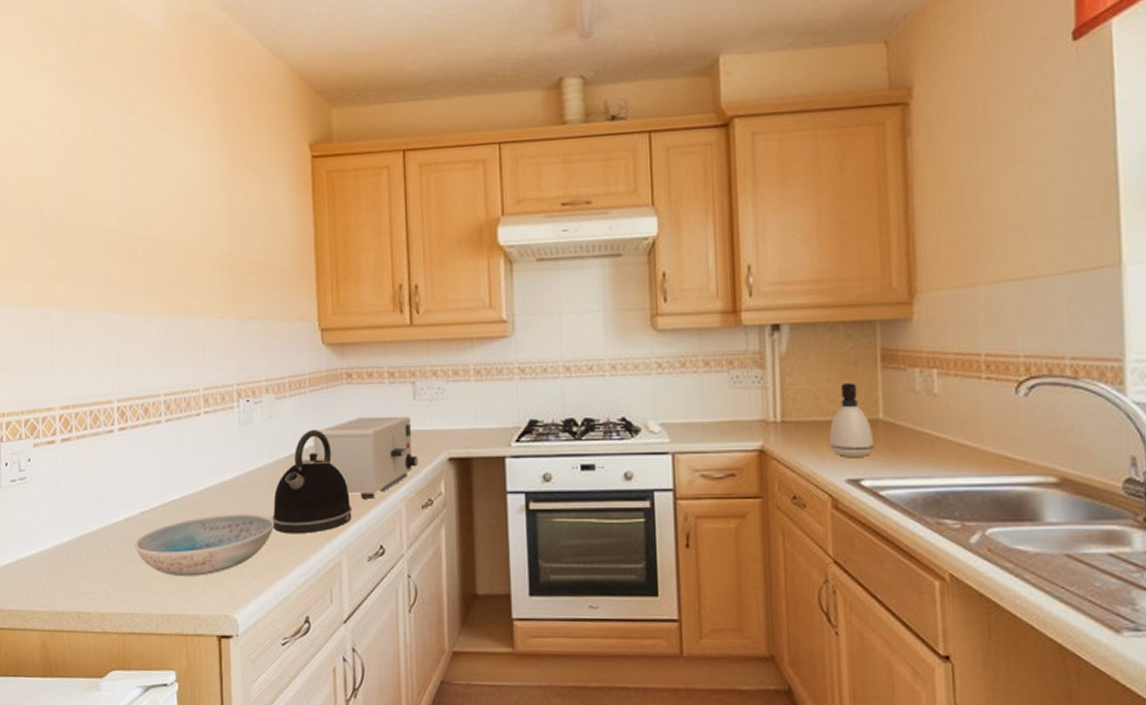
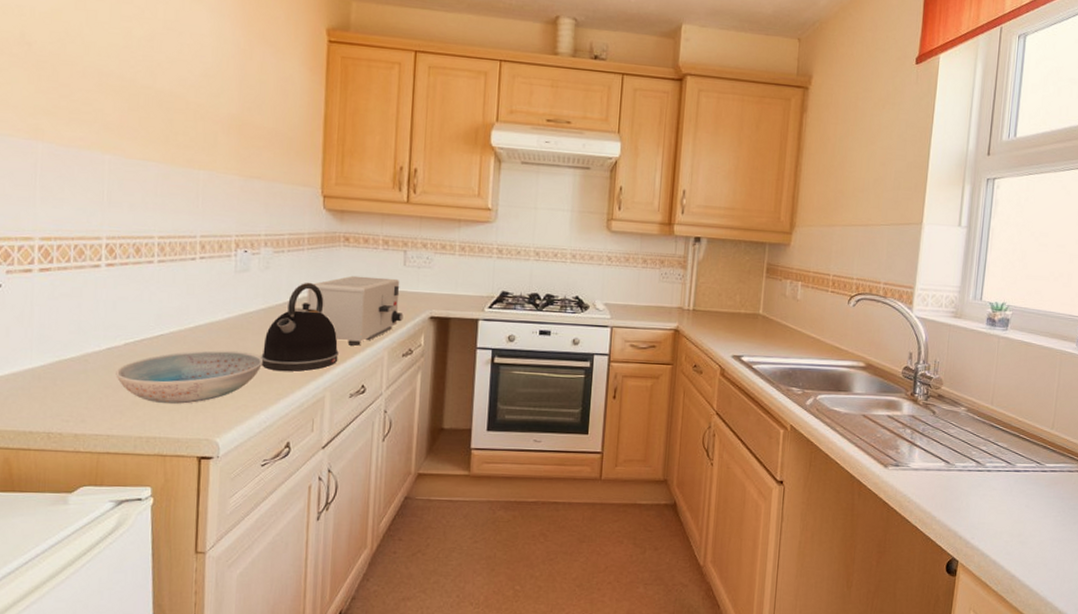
soap dispenser: present [828,382,875,458] -> none [723,285,755,341]

